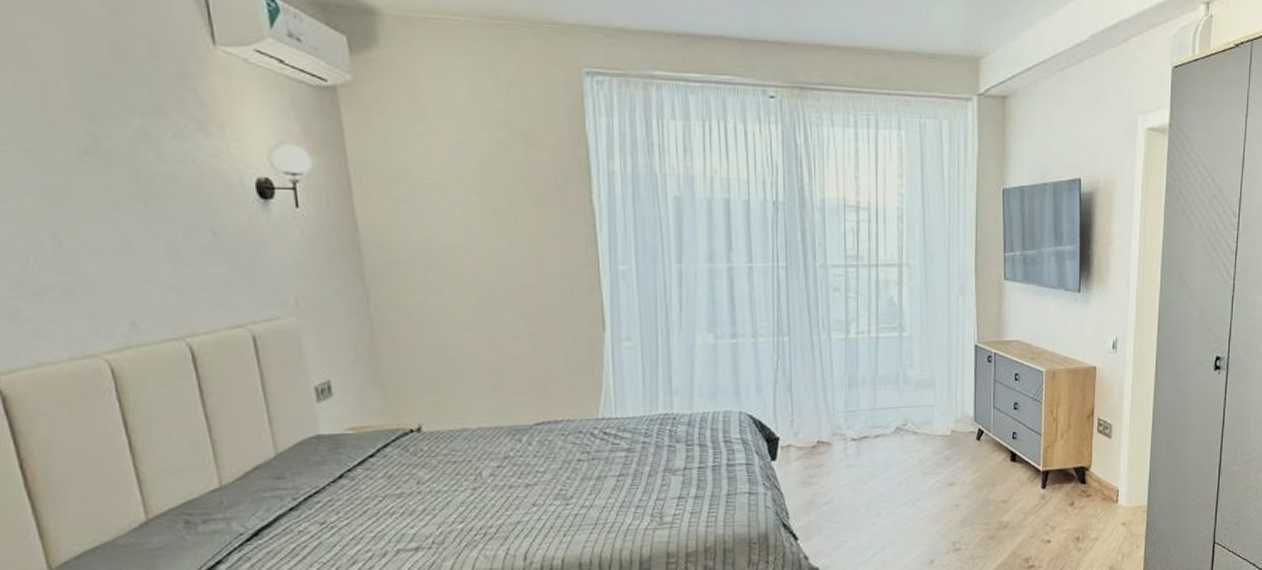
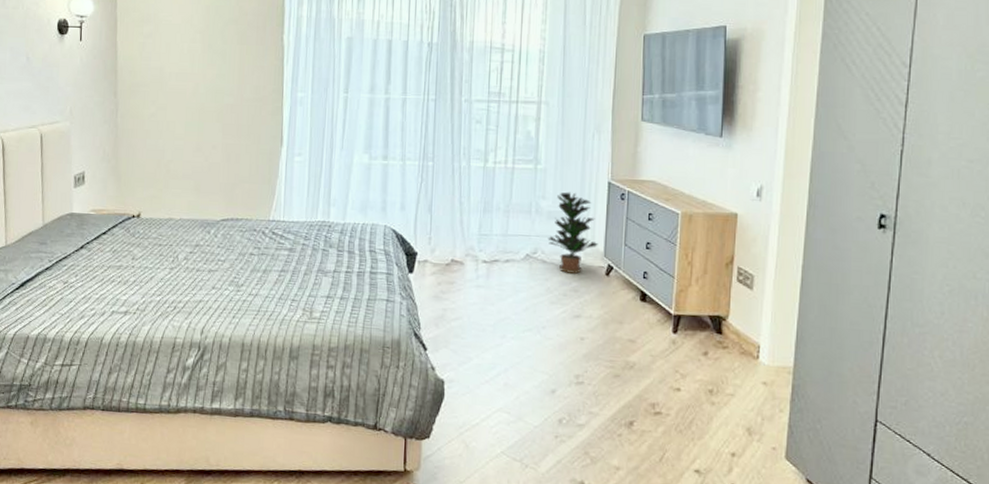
potted plant: none [917,358,968,442] -> present [547,192,598,274]

